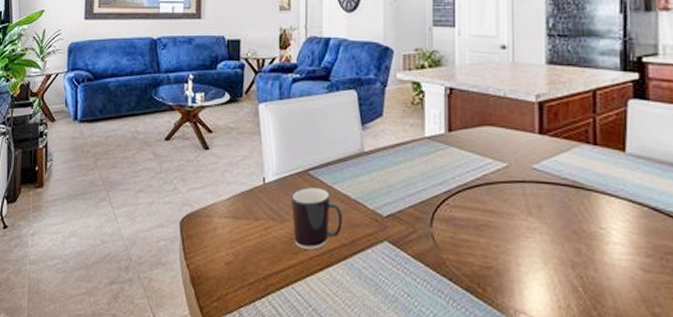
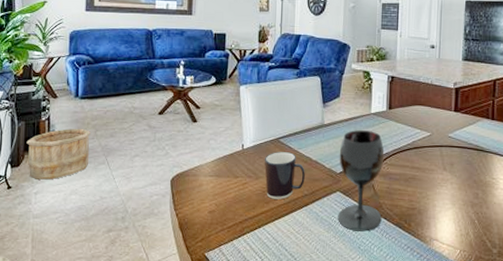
wooden bucket: none [23,157,90,219] -> present [26,128,90,180]
wine glass: none [385,159,446,297] -> present [338,130,385,232]

